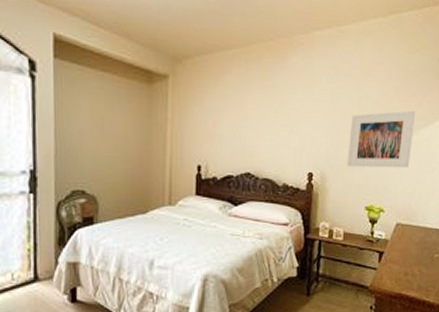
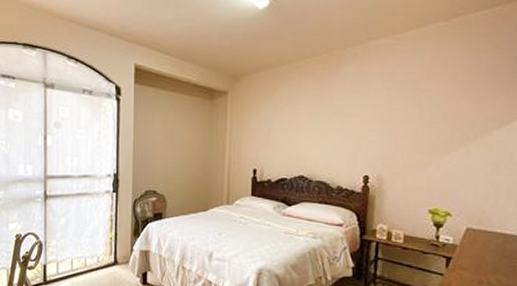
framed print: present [347,110,415,168] -> none [407,111,487,171]

